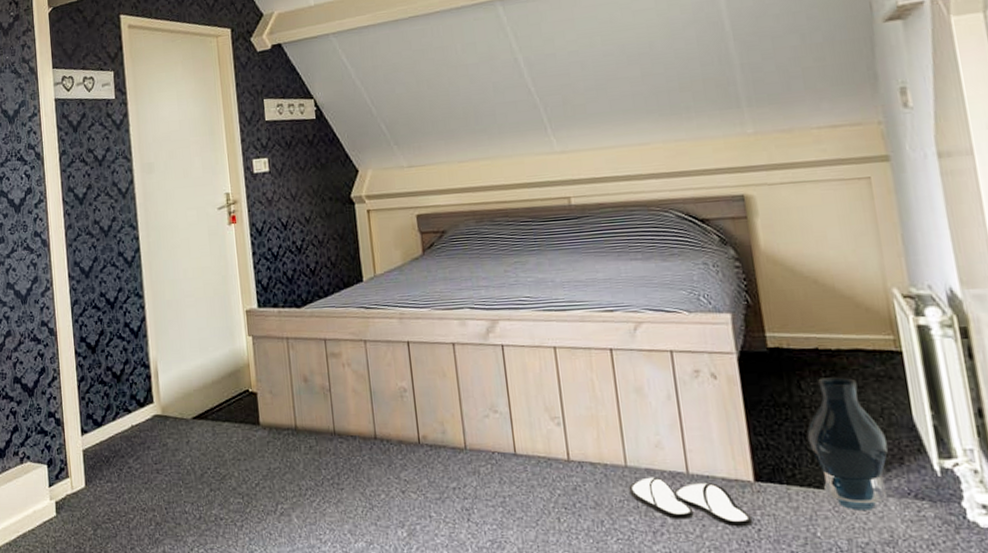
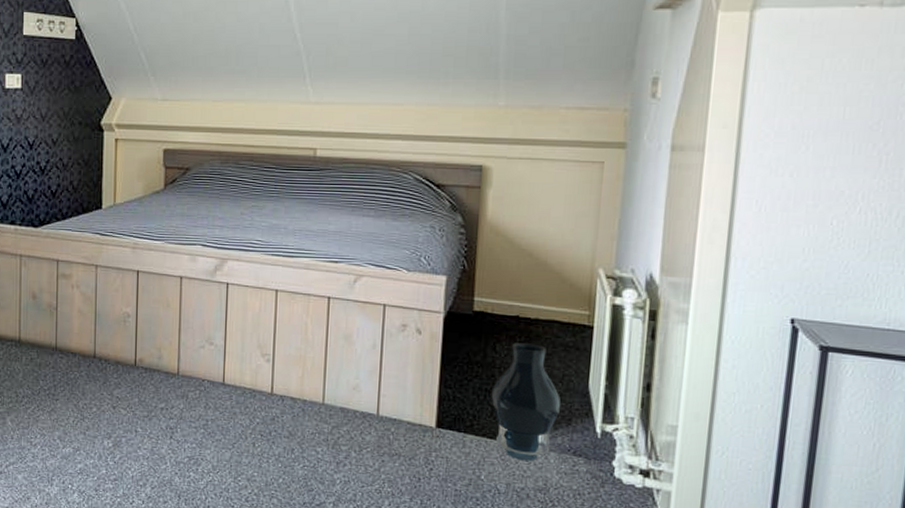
slippers: present [629,477,753,526] -> none [322,415,428,465]

